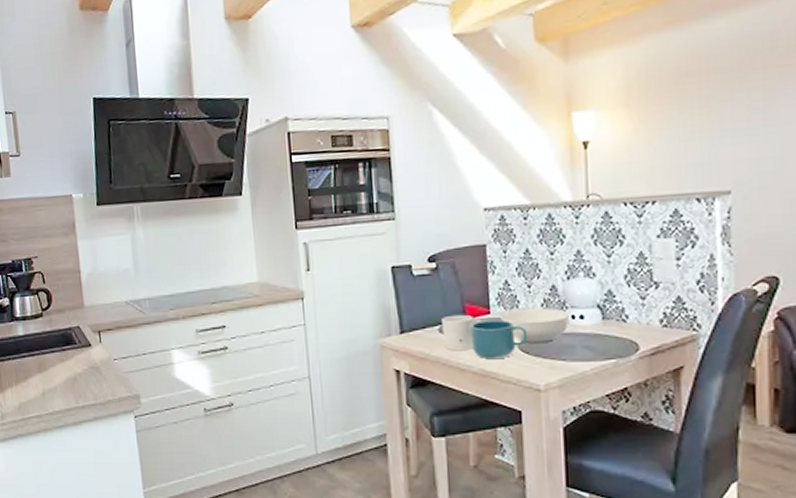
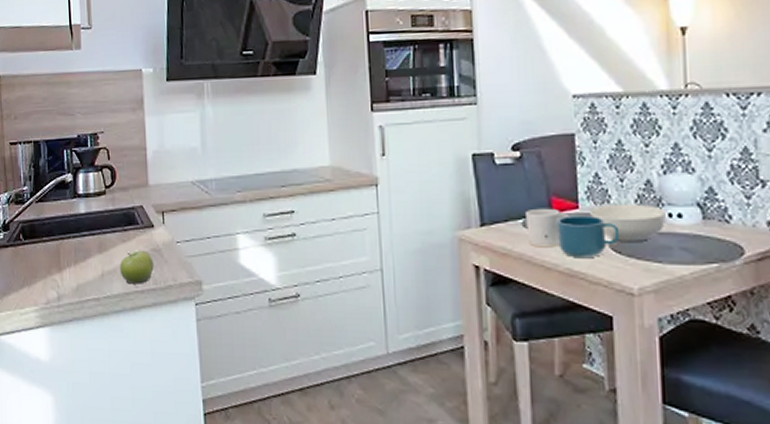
fruit: none [59,368,93,401] -> present [119,250,154,284]

